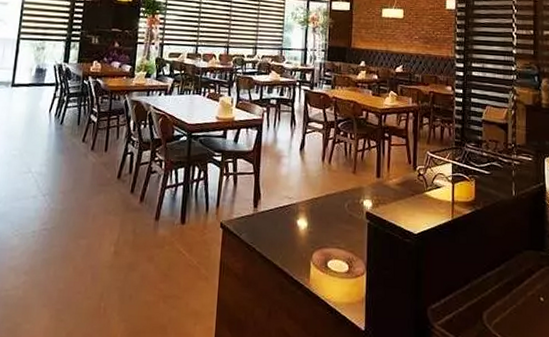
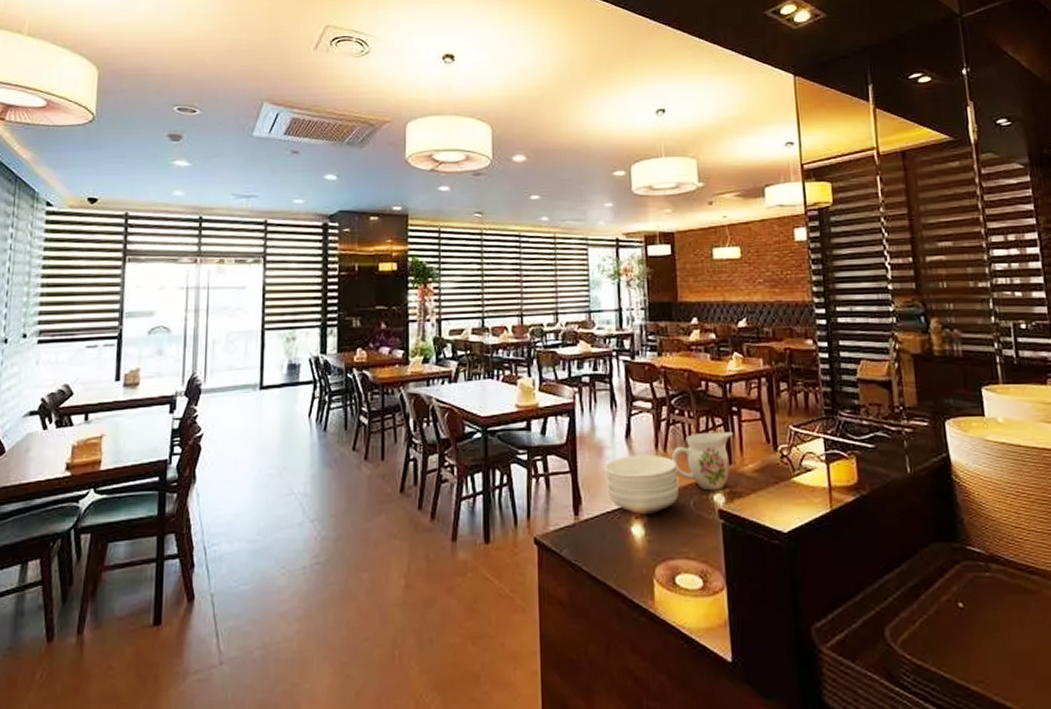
bowl: none [281,164,338,211] -> present [604,454,680,514]
pitcher: none [335,151,384,197] -> present [672,431,733,491]

